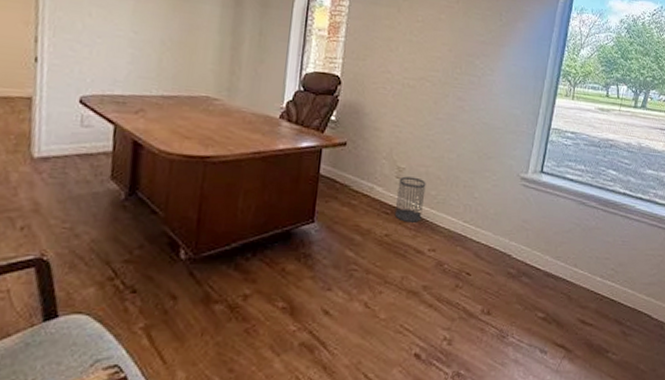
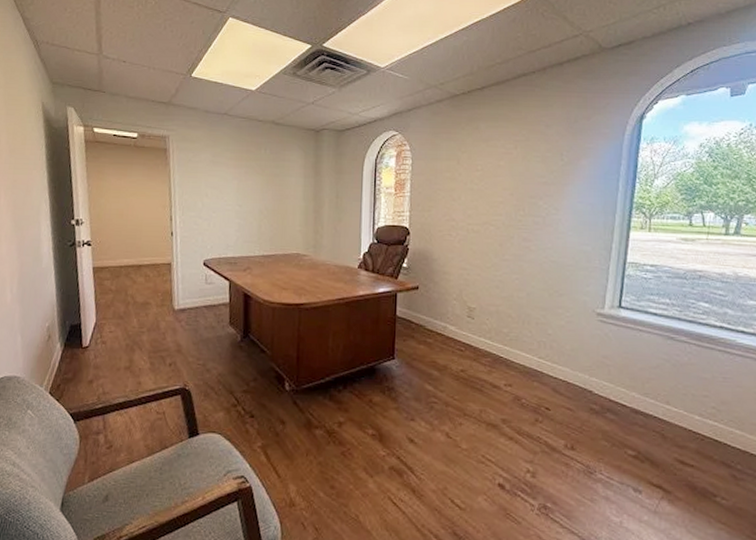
wastebasket: present [394,176,426,223] -> none [468,315,497,359]

